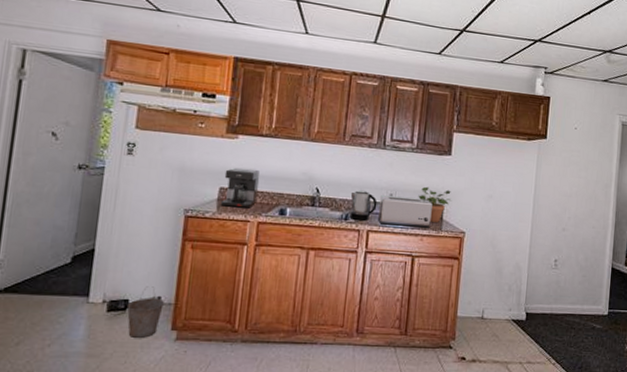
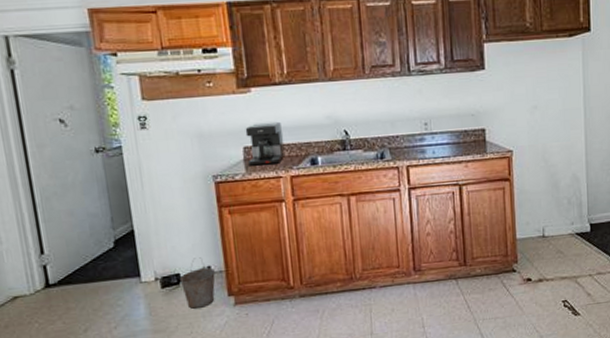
kettle: present [349,190,377,221] -> none [382,125,413,157]
toaster: present [377,195,433,228] -> none [413,122,474,157]
potted plant: present [418,186,452,223] -> none [455,108,493,147]

